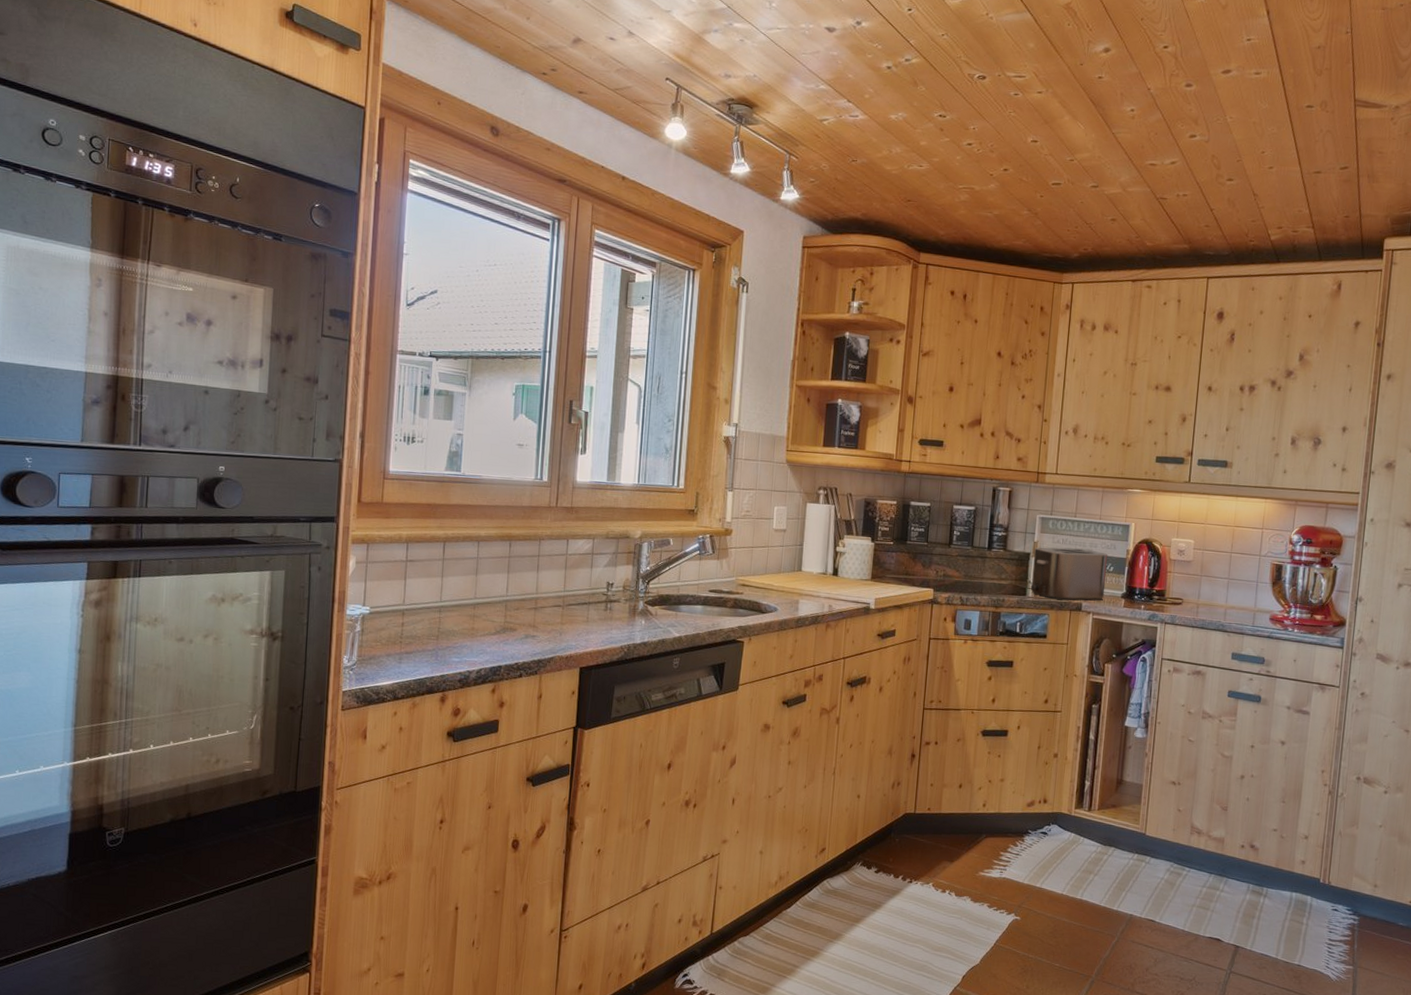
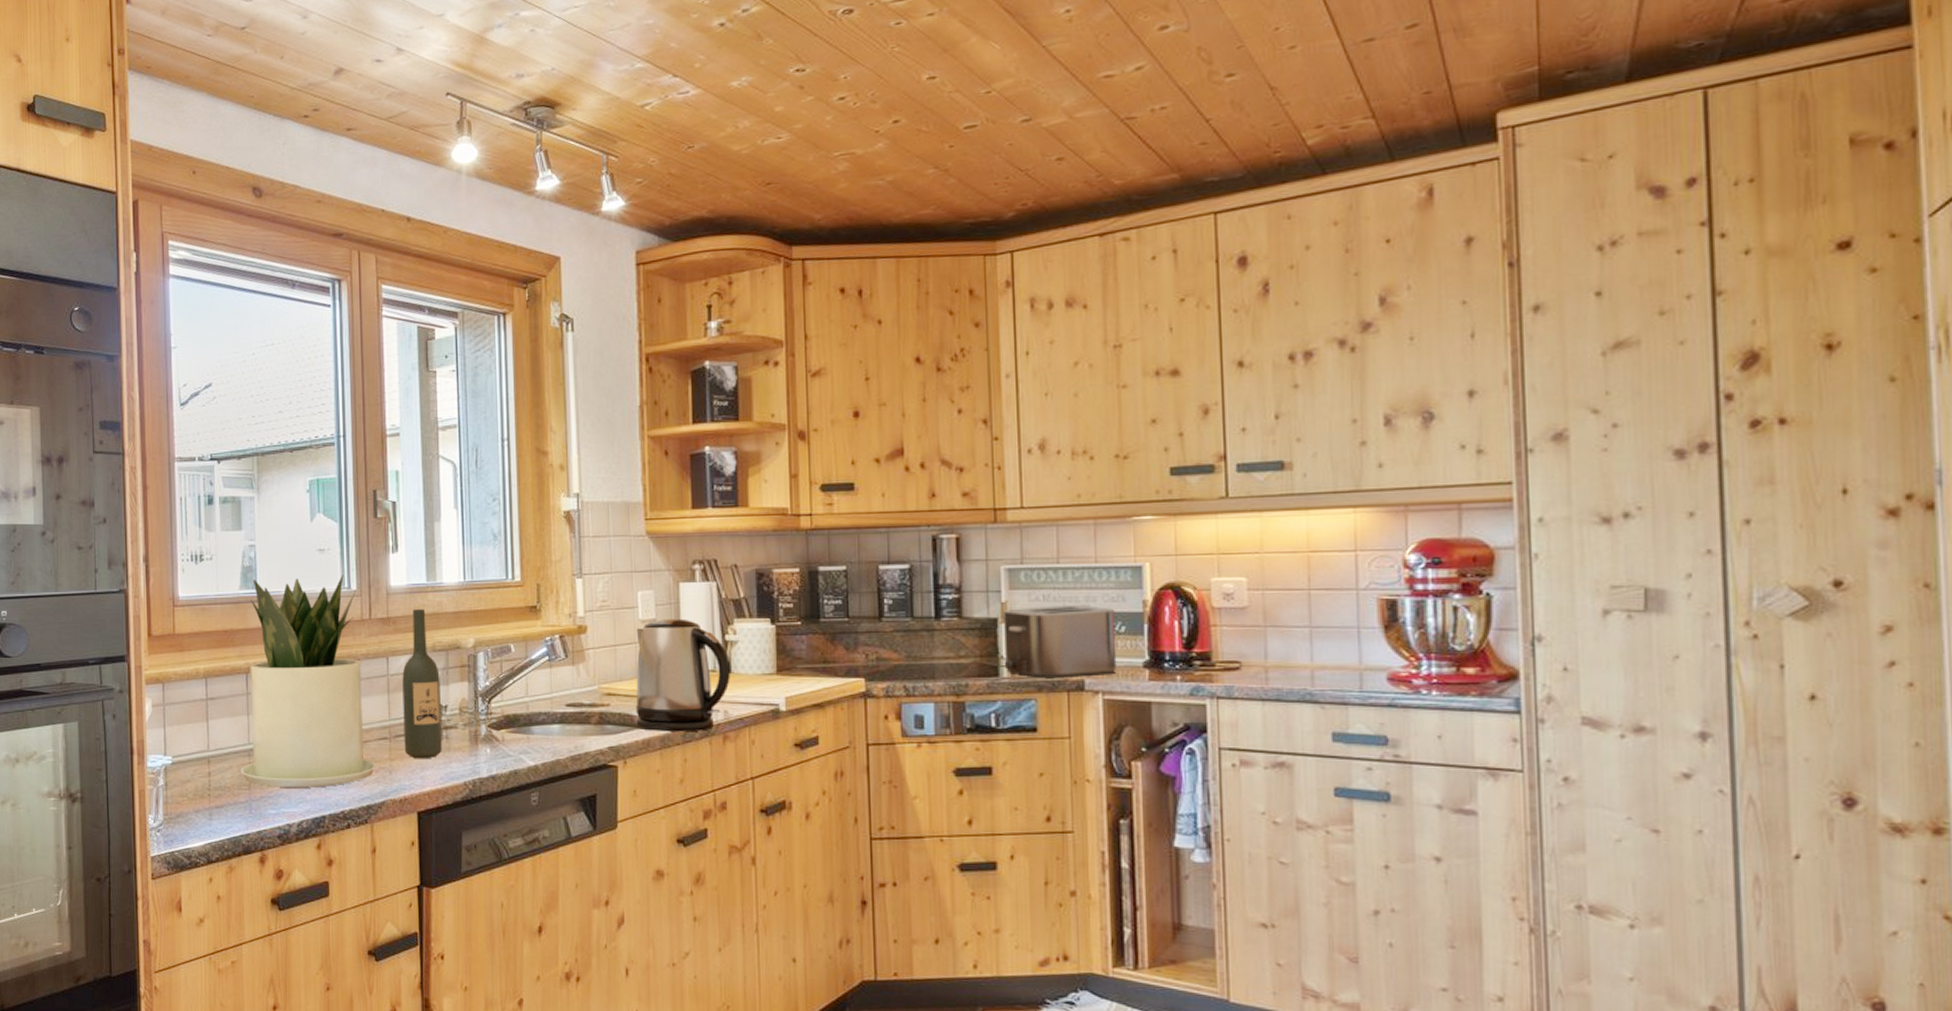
planter: none [430,463,550,642] -> present [240,575,377,788]
wine bottle: none [574,502,610,625] -> present [402,609,442,759]
kettle: none [761,530,838,619] -> present [635,618,730,732]

